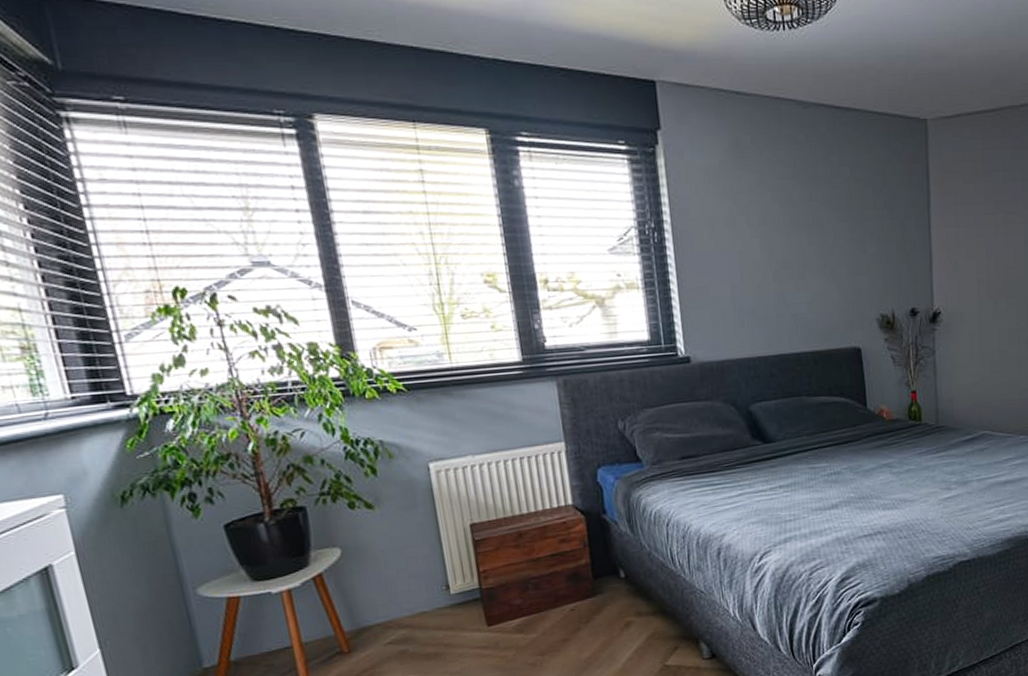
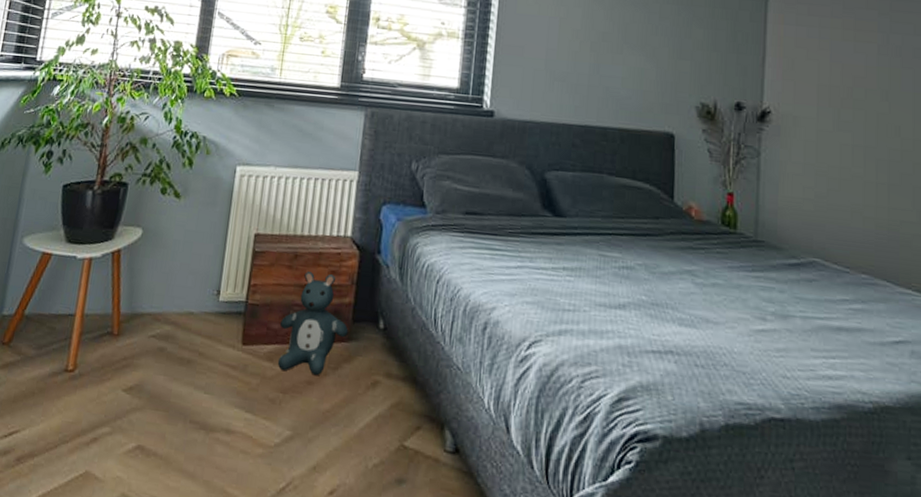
stuffed animal: none [521,543,592,638] -> present [277,271,348,376]

